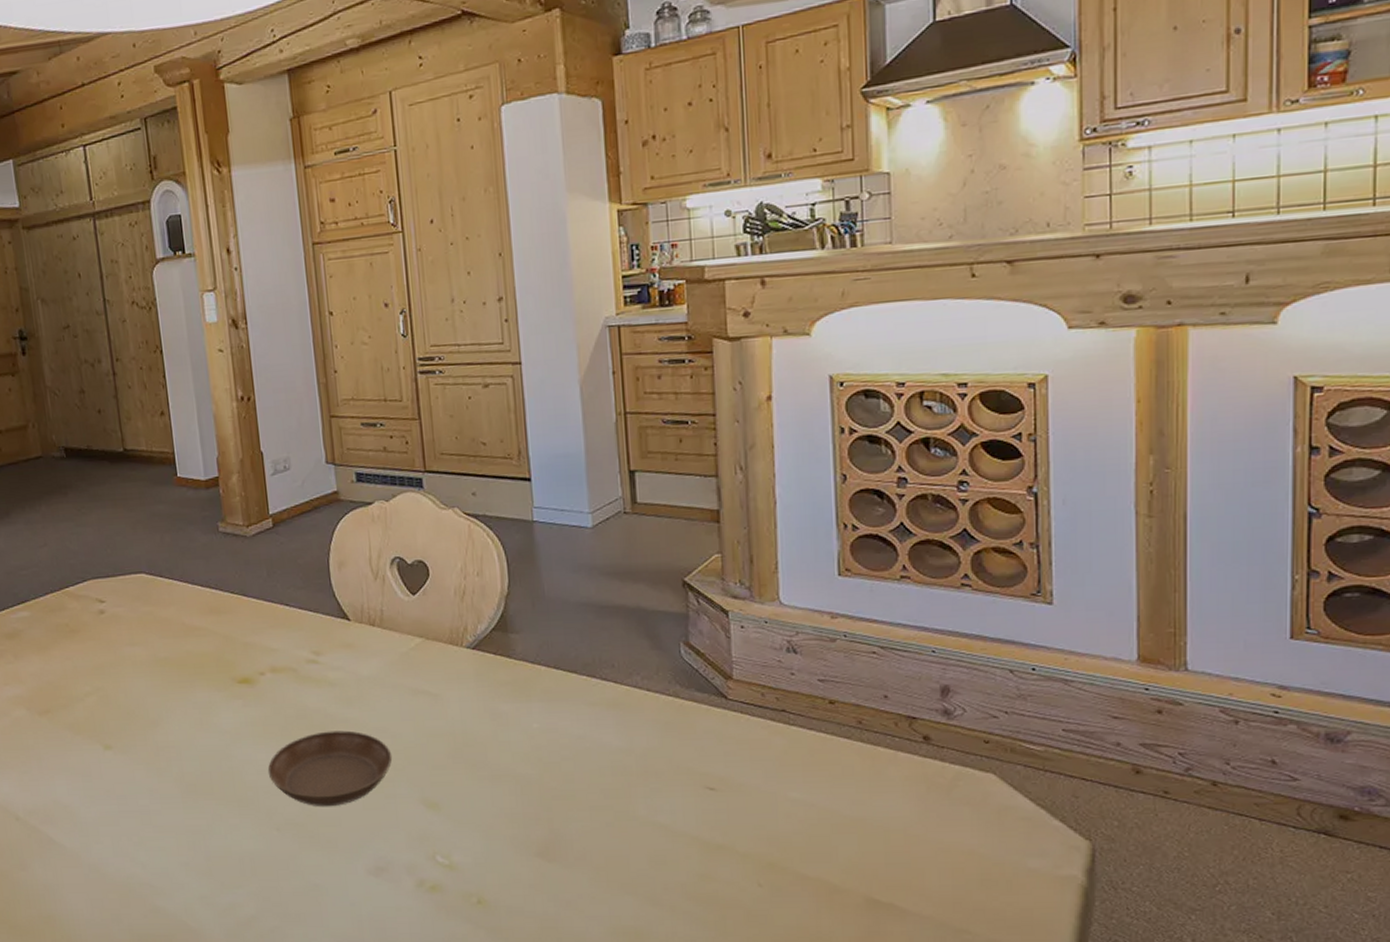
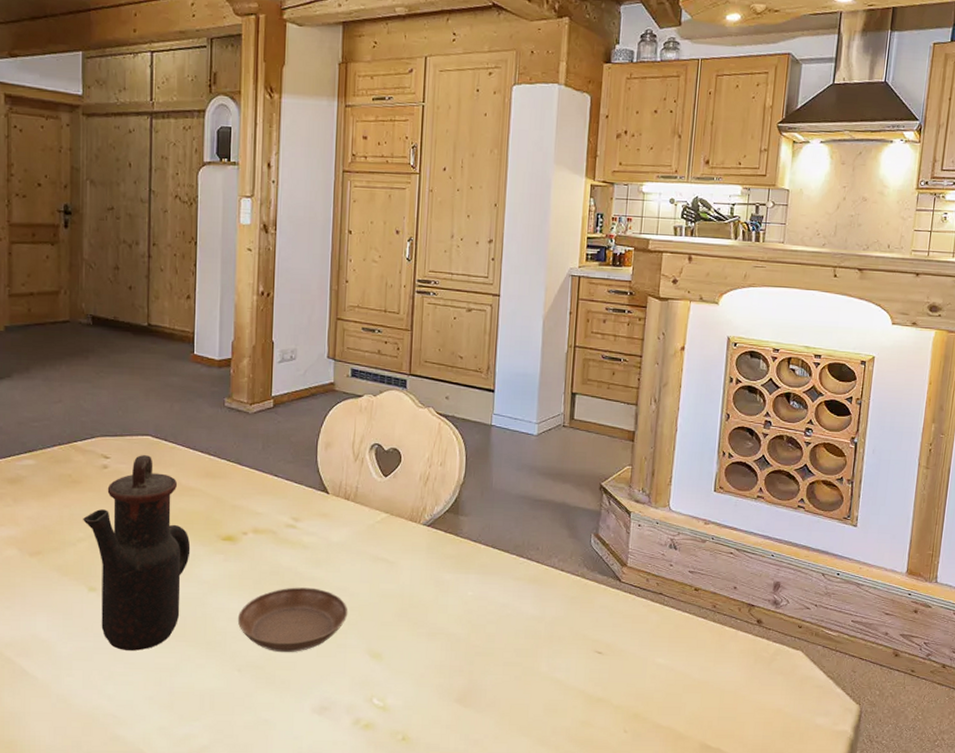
teapot: none [87,595,206,813] -> present [83,455,191,651]

